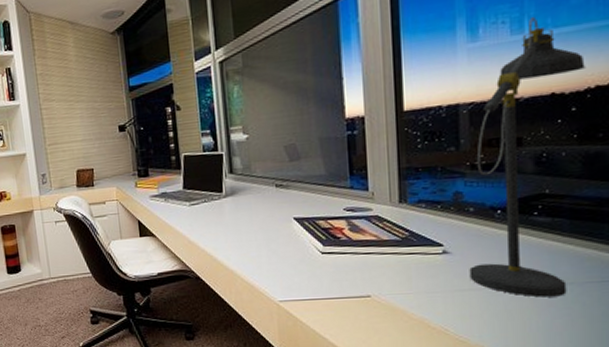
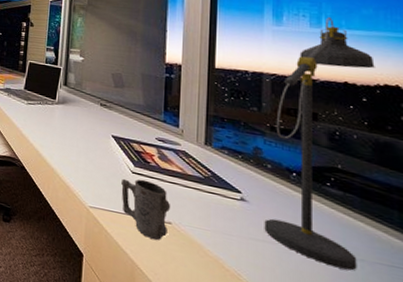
mug: none [311,257,369,318] -> present [121,178,171,241]

